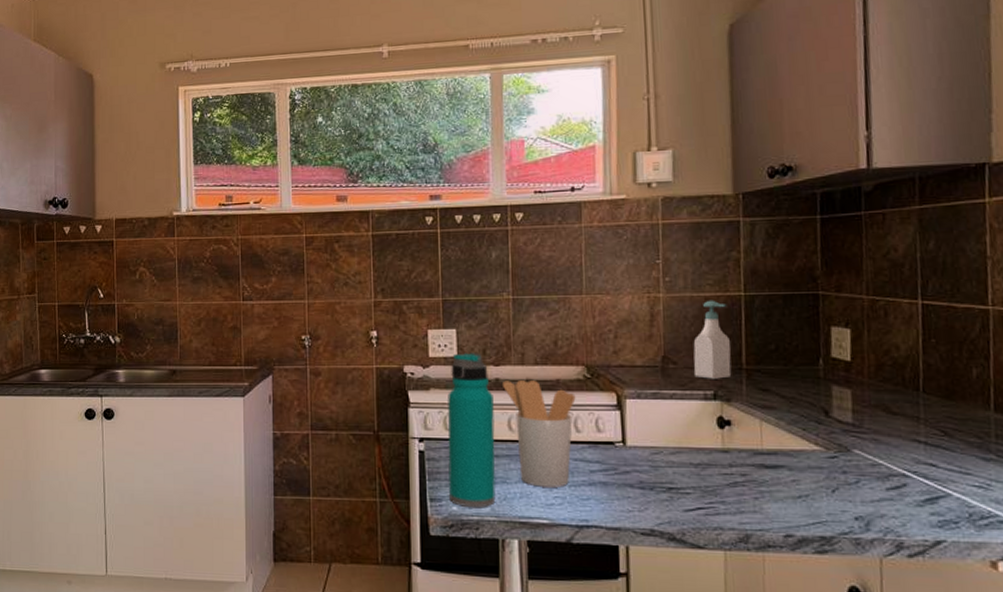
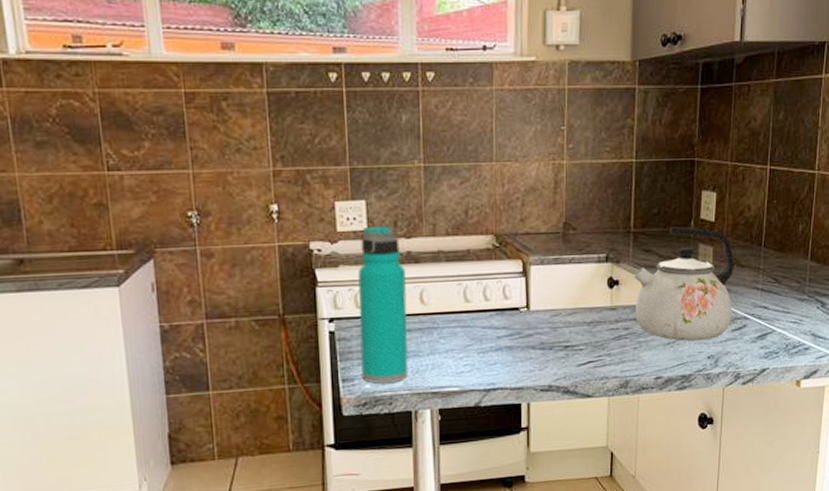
utensil holder: present [503,381,576,487] -> none [415,252,485,357]
soap bottle: present [693,300,732,379] -> none [590,166,623,243]
kettle: none [749,365,886,498] -> present [634,226,735,342]

